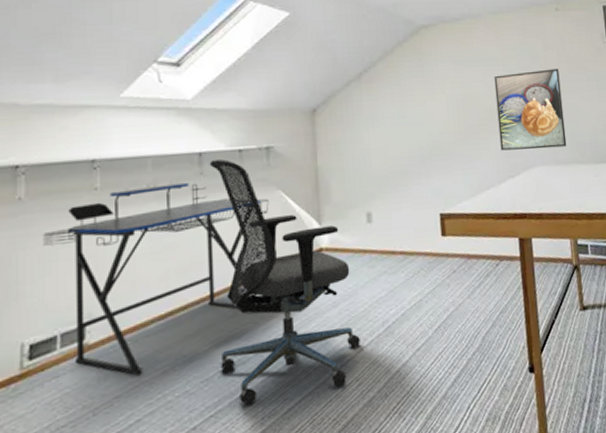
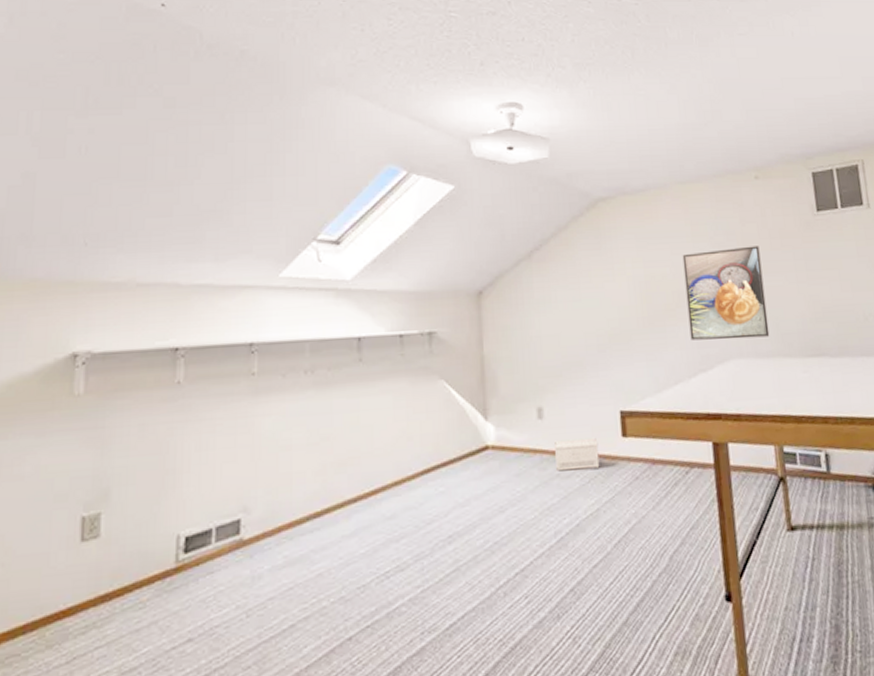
desk: present [43,182,269,376] -> none [200,369,431,577]
office chair: present [209,159,360,406] -> none [368,345,530,618]
cardboard box: none [381,237,422,269] -> present [553,437,600,472]

